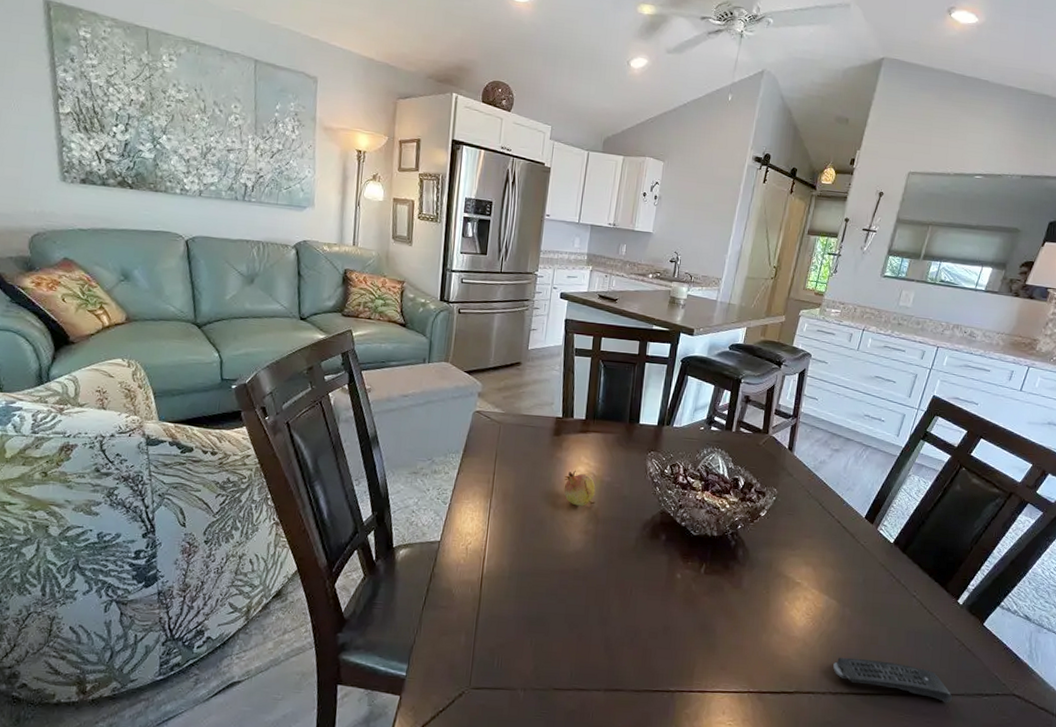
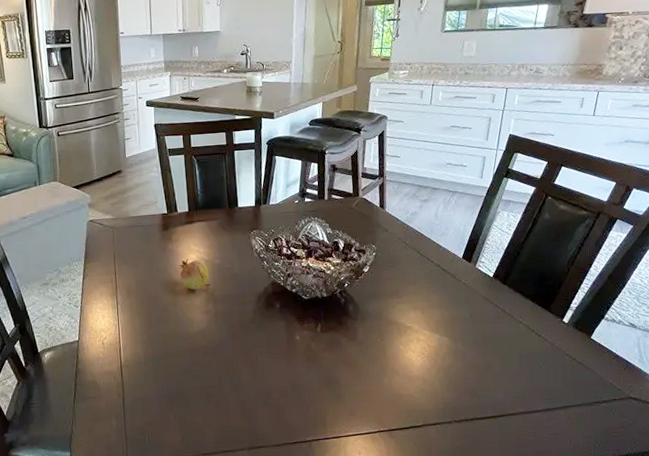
remote control: present [833,657,952,703] -> none [454,385,571,415]

